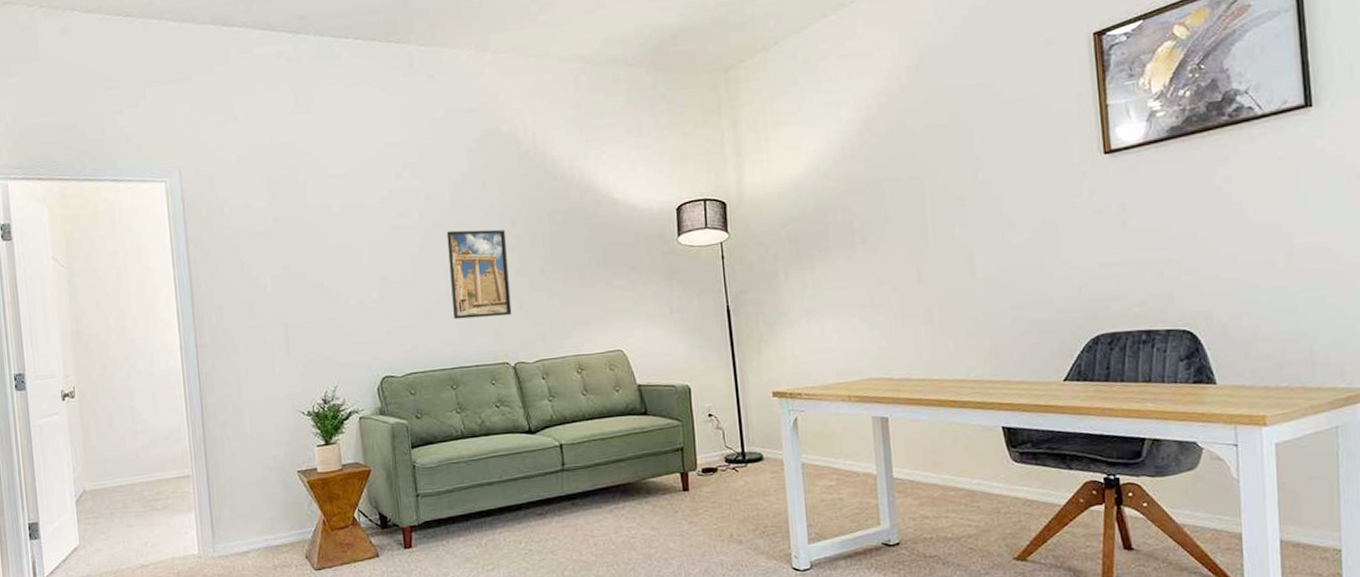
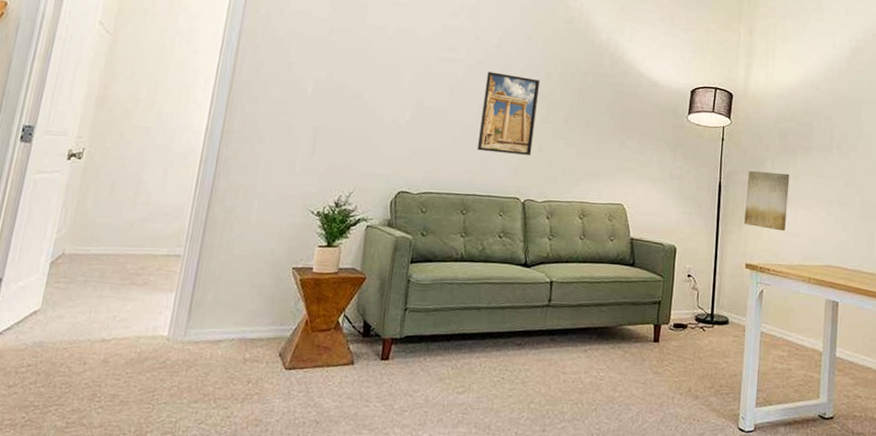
wall art: none [758,282,813,350] -> present [744,170,790,232]

